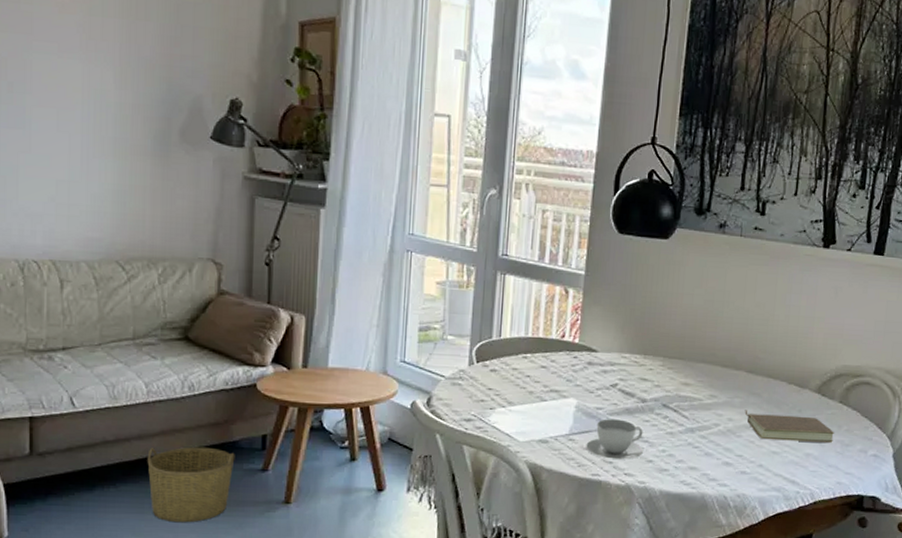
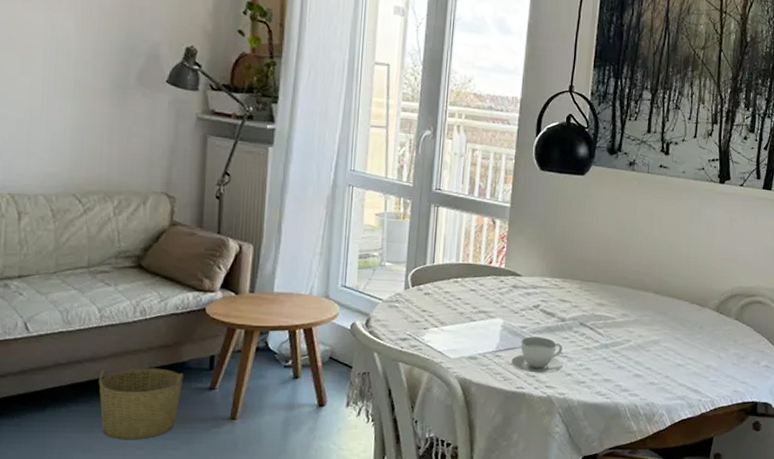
book: present [744,410,835,443] -> none [652,327,732,355]

